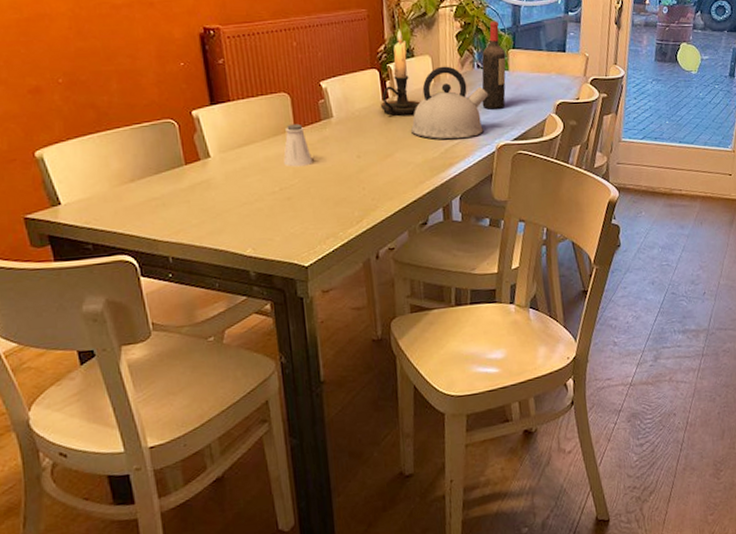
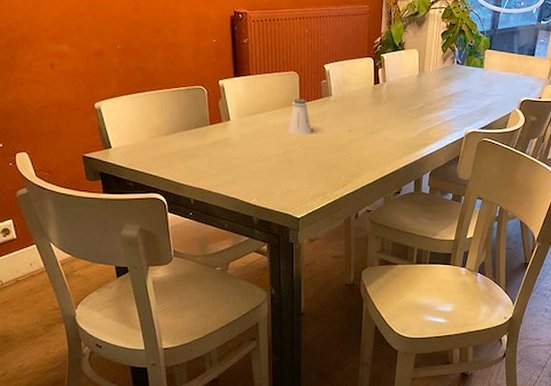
candle holder: present [381,29,421,116] -> none [372,24,406,99]
kettle: present [410,66,489,140] -> none [394,60,464,124]
wine bottle: present [481,21,506,109] -> none [457,24,482,101]

